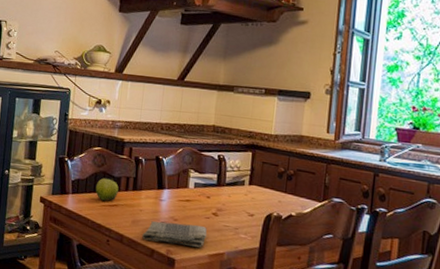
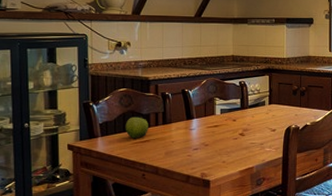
dish towel: present [142,221,207,248] -> none [177,146,237,168]

